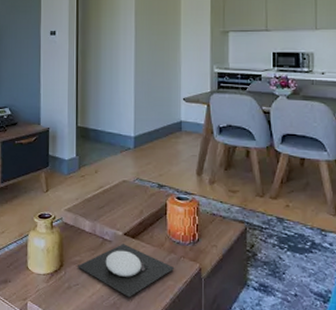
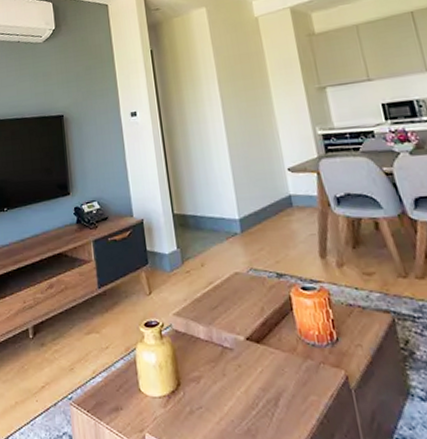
plate: present [77,244,175,297] -> none [196,351,316,421]

